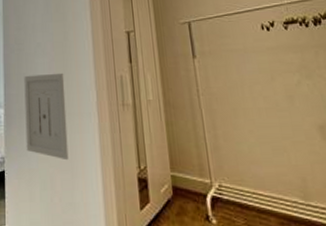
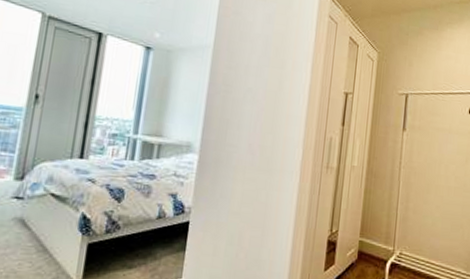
wall art: present [24,73,69,161] -> none [217,121,272,217]

